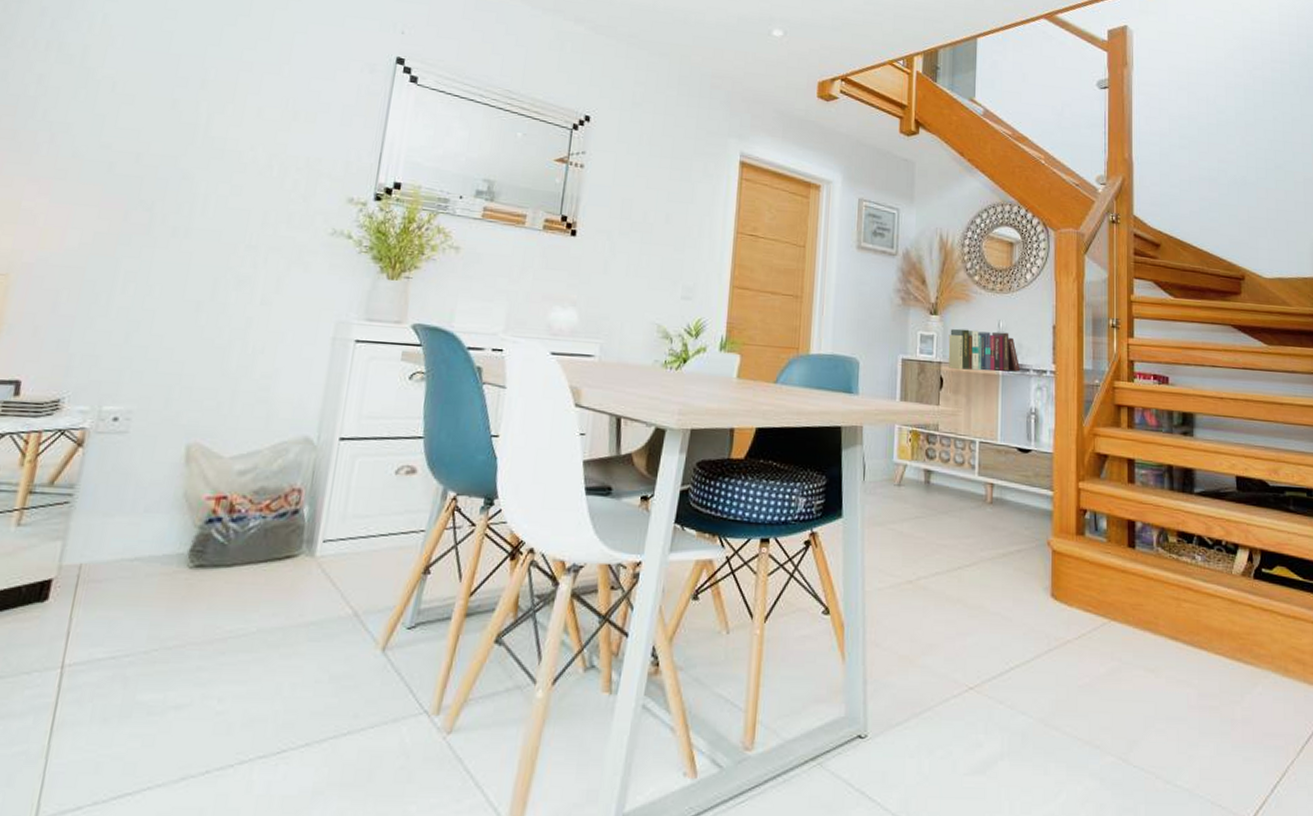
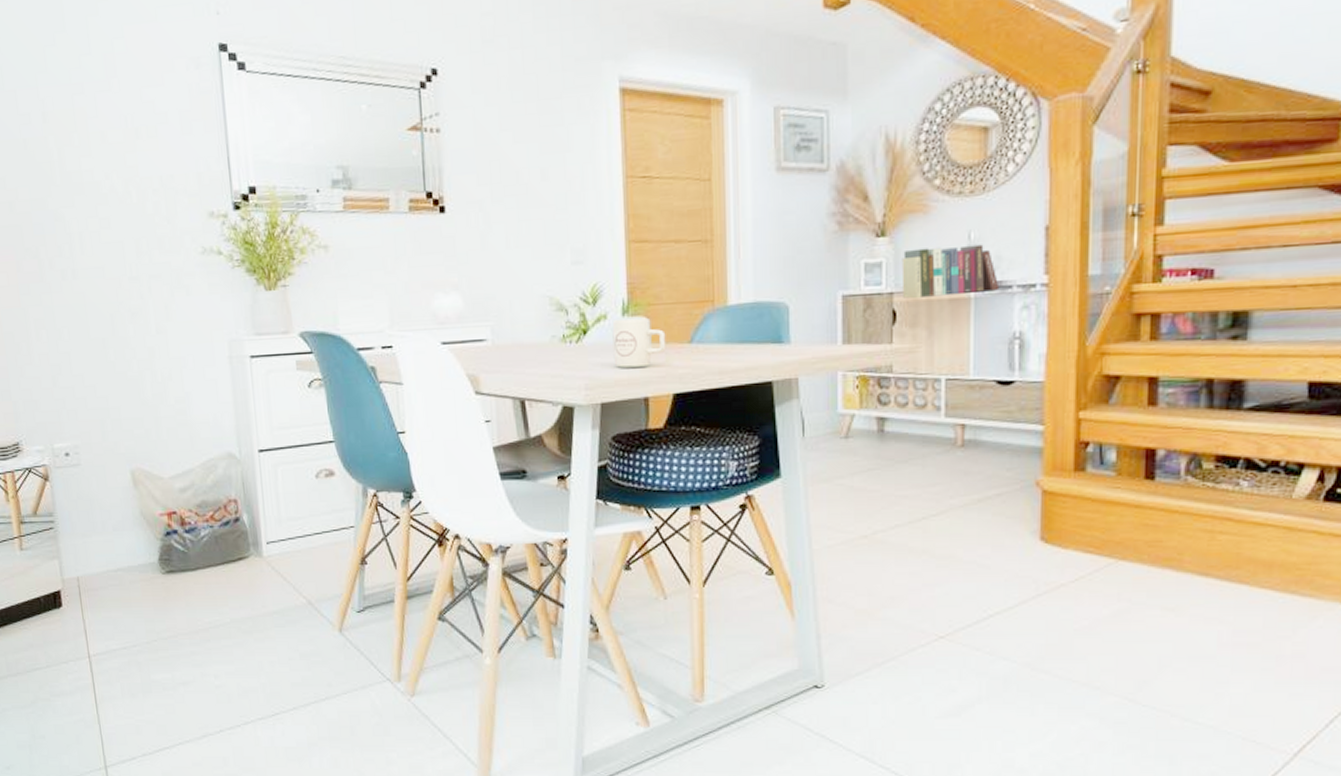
mug: none [707,354,756,400] -> present [612,318,666,368]

